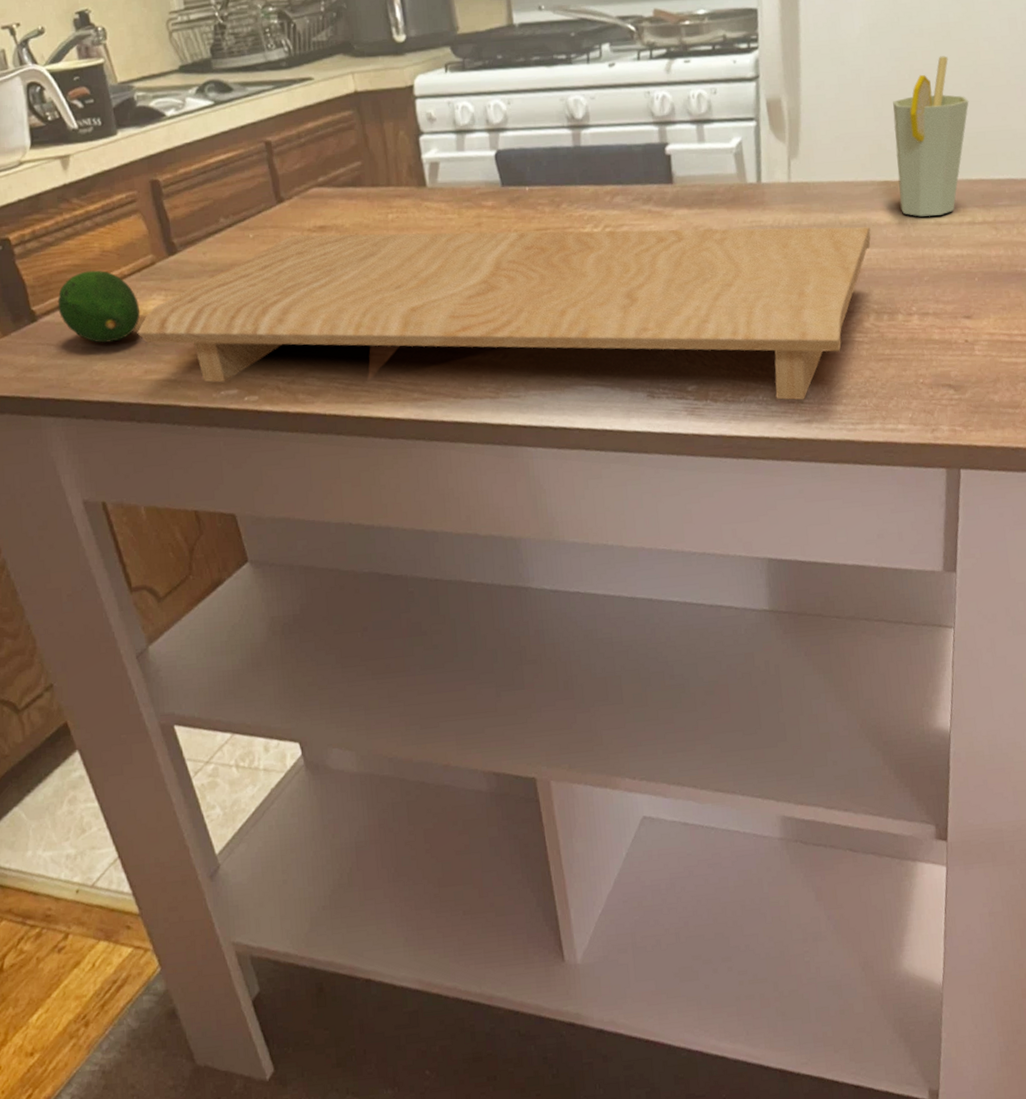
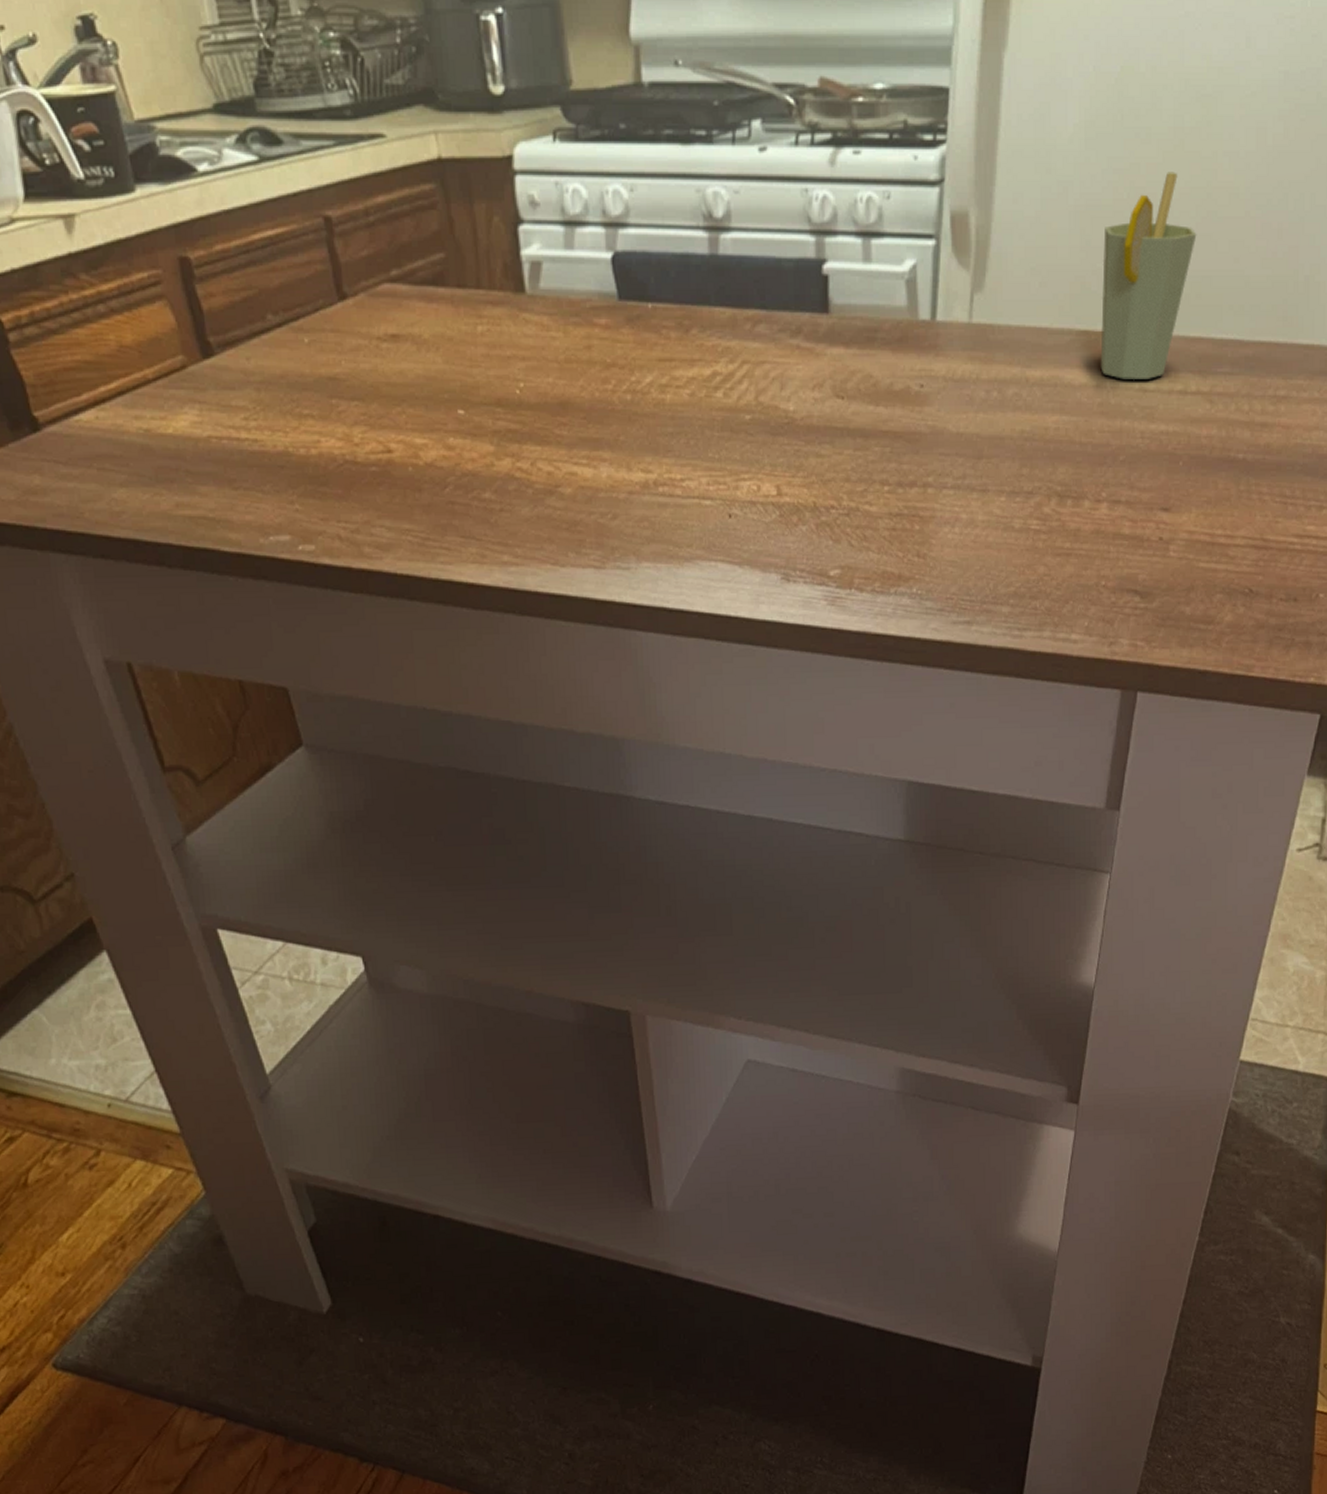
fruit: present [57,270,141,343] -> none [65,370,169,465]
cutting board: present [137,226,871,400] -> none [165,344,1062,597]

